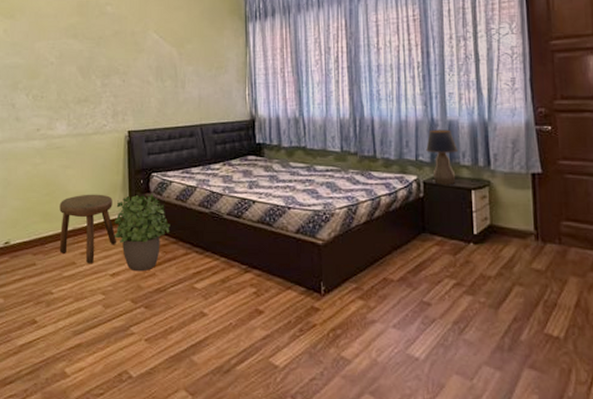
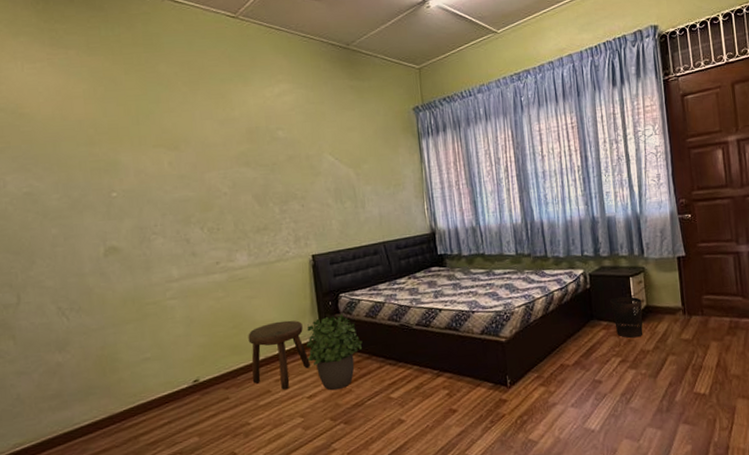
table lamp: present [426,129,459,185] -> none [589,225,617,276]
trash bin: none [446,211,486,260] -> present [610,296,643,338]

